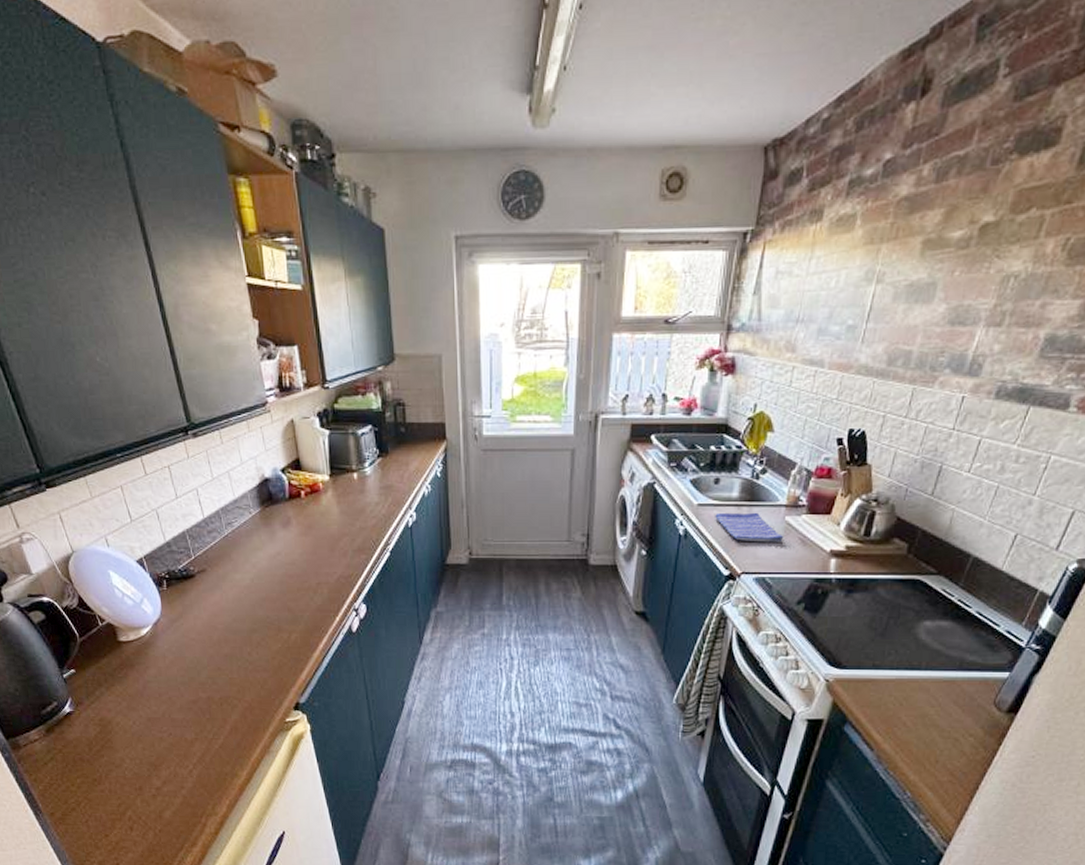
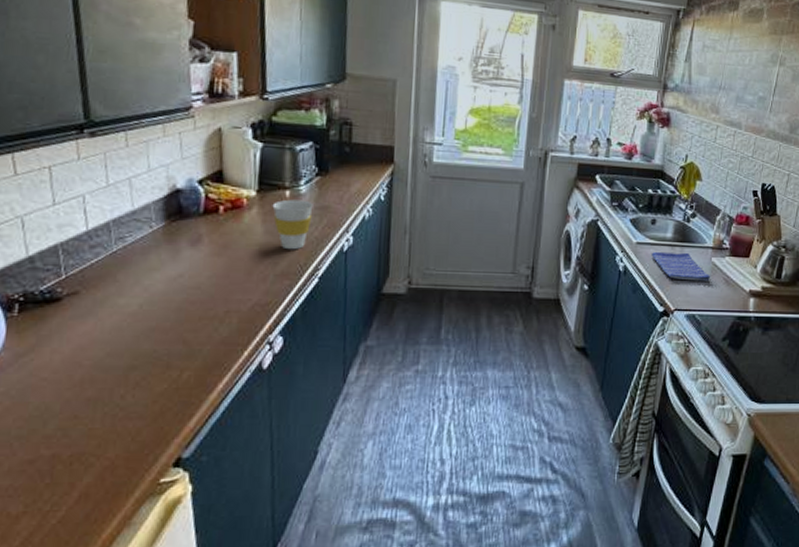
cup: none [344,481,379,528] -> present [272,199,313,250]

